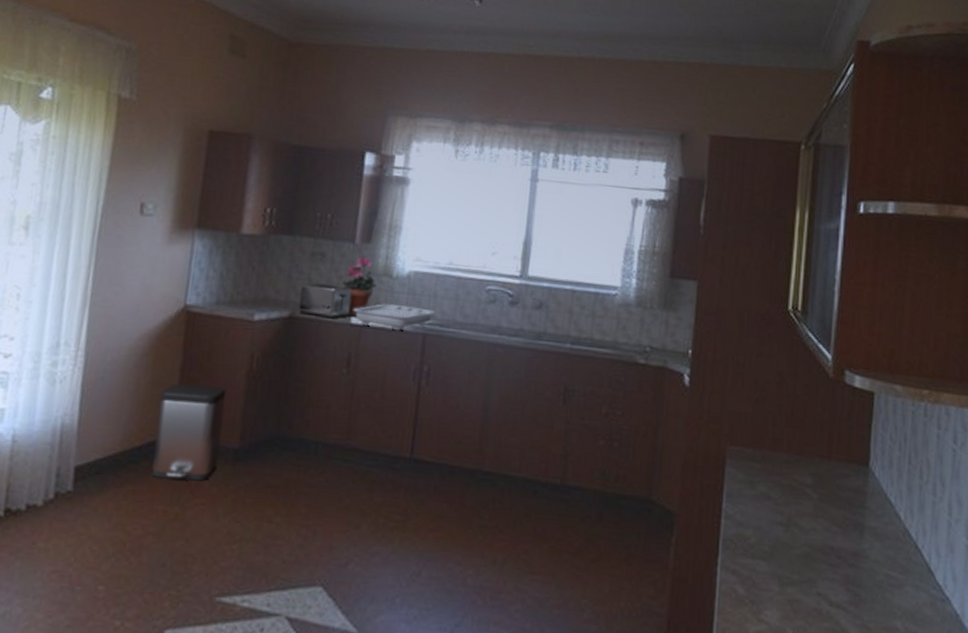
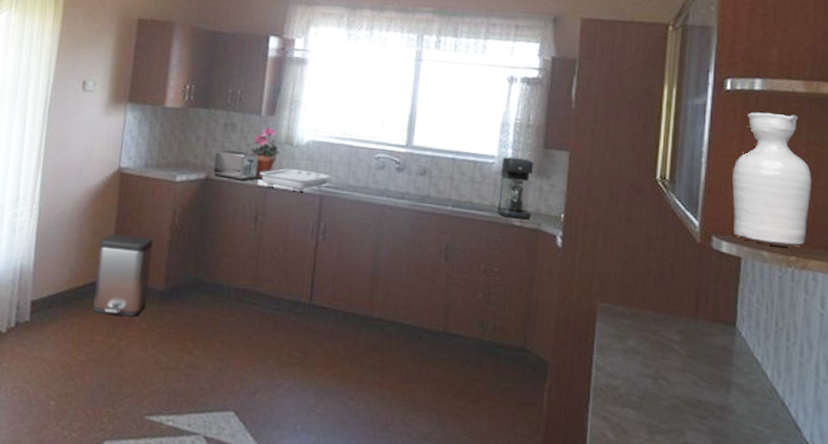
coffee maker: none [620,288,659,357] -> present [497,157,533,220]
ceramic jug: none [864,237,944,381] -> present [731,112,812,248]

